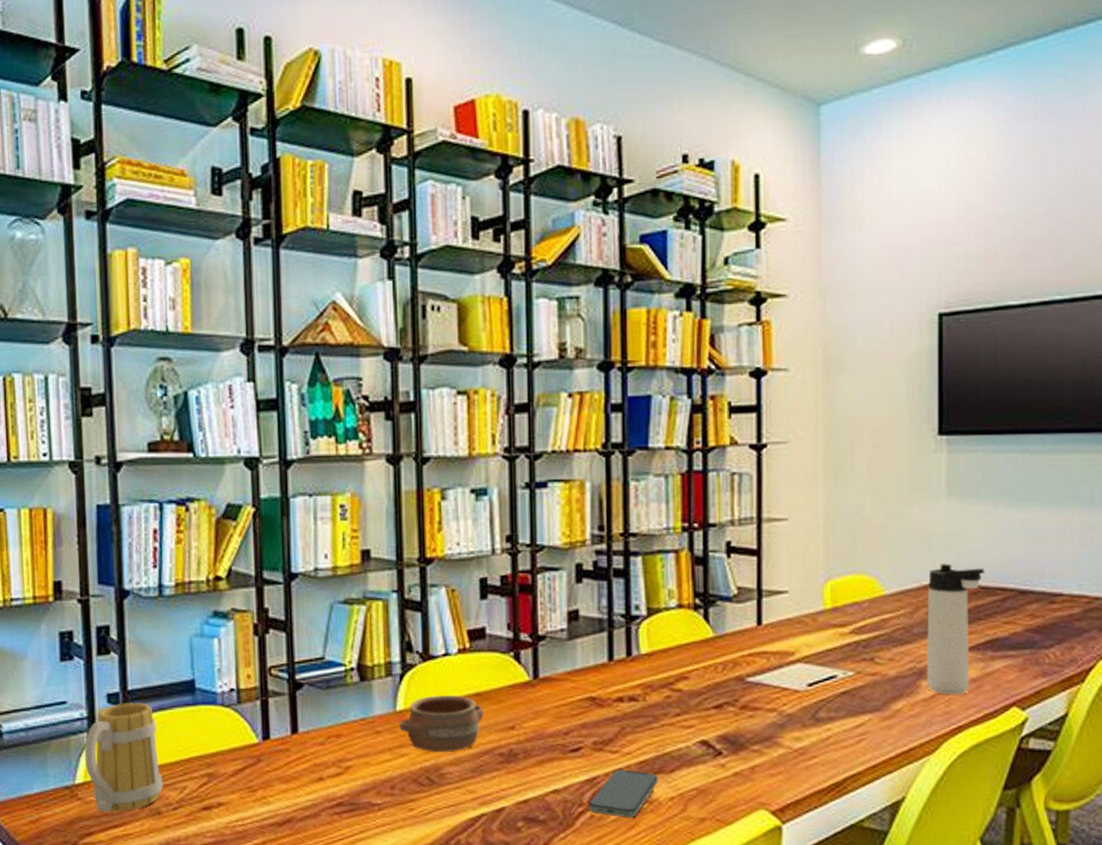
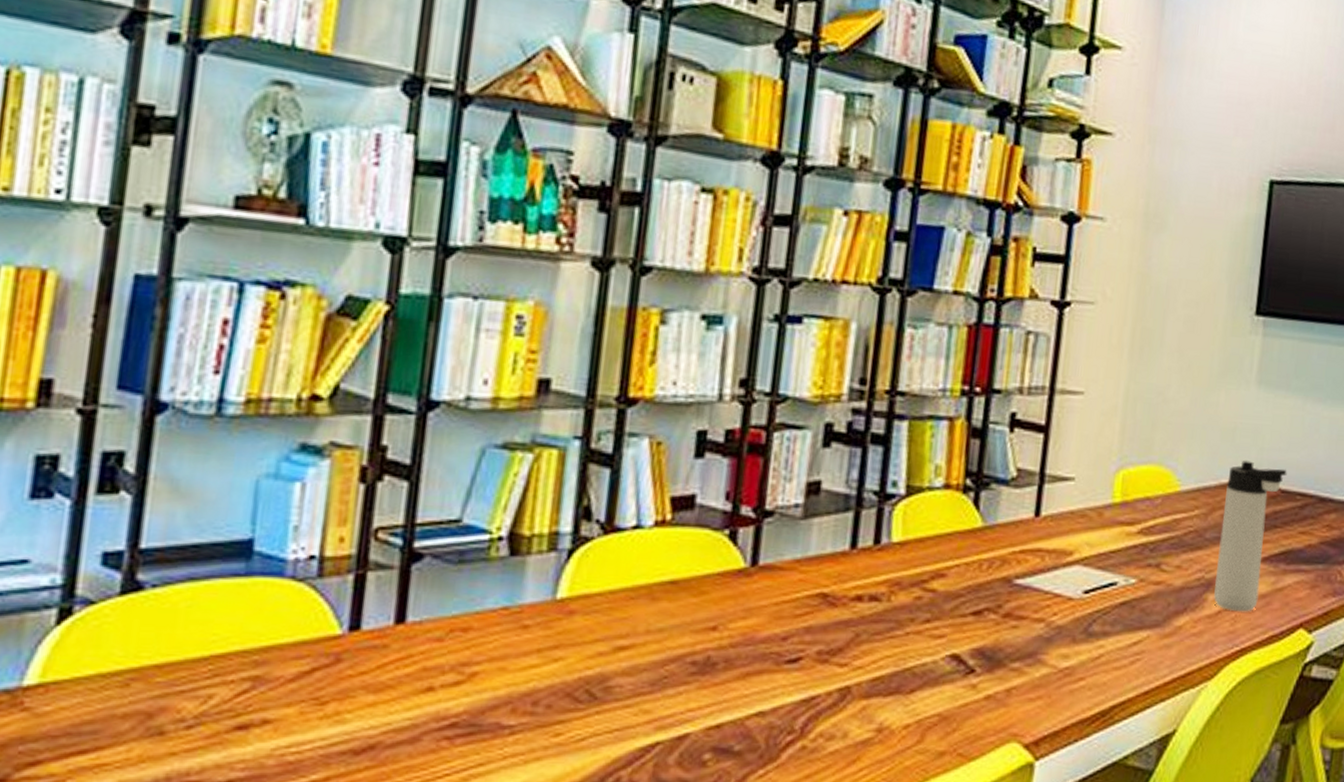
mug: present [84,703,163,812] -> none [45,567,179,730]
pottery: present [399,694,484,753] -> none [557,579,679,659]
smartphone: present [589,769,658,818] -> none [801,687,893,750]

